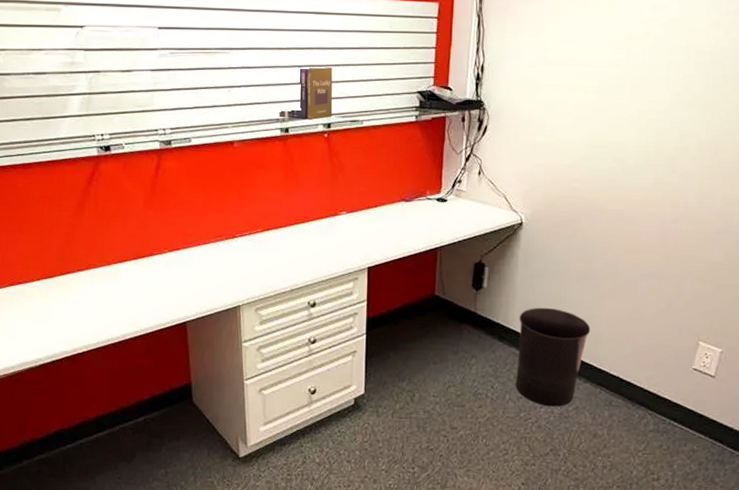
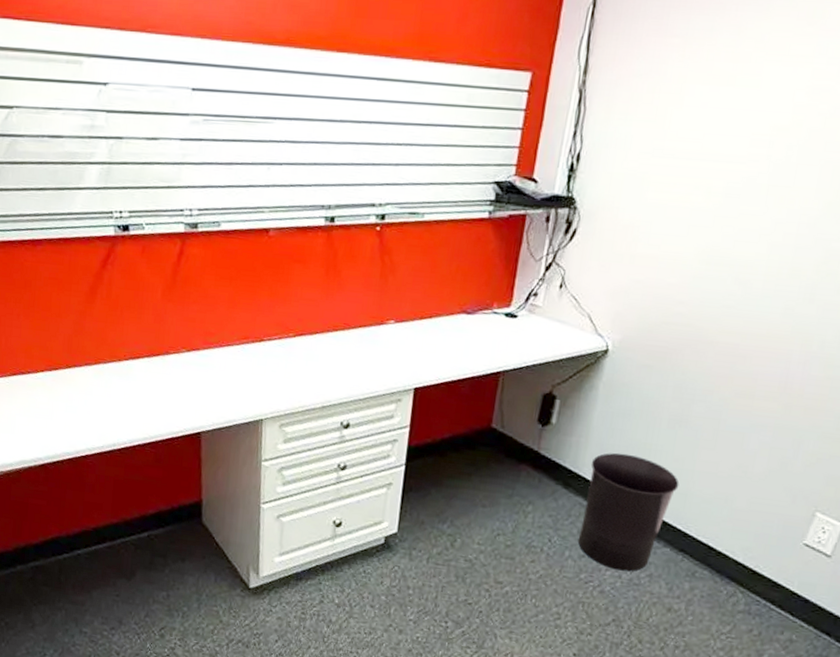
books: present [279,66,333,120] -> none [324,143,394,209]

